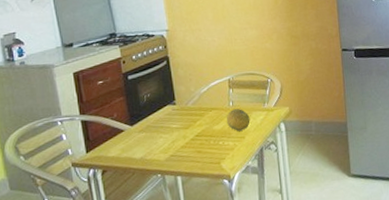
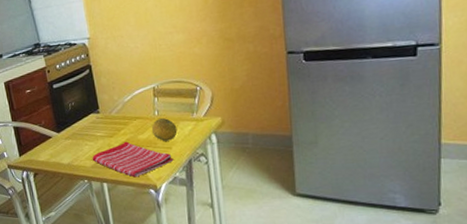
dish towel: none [166,132,247,169] -> present [92,141,174,178]

